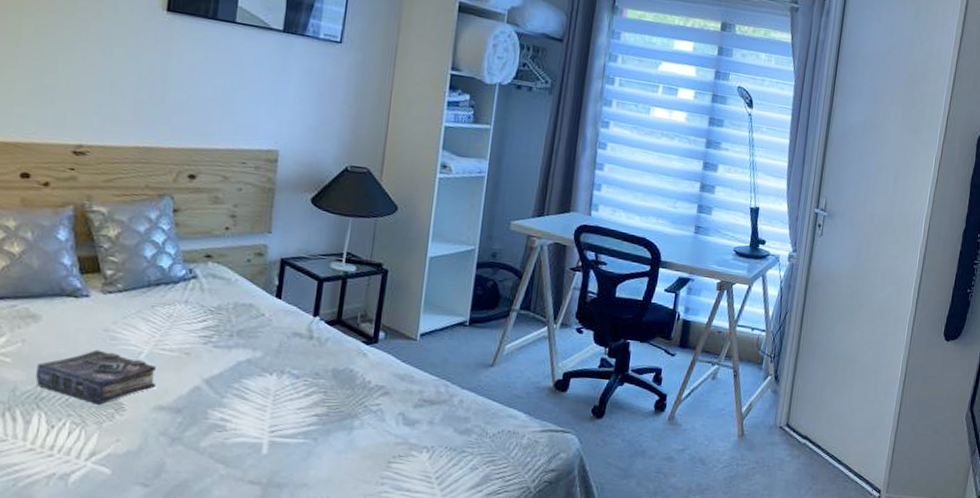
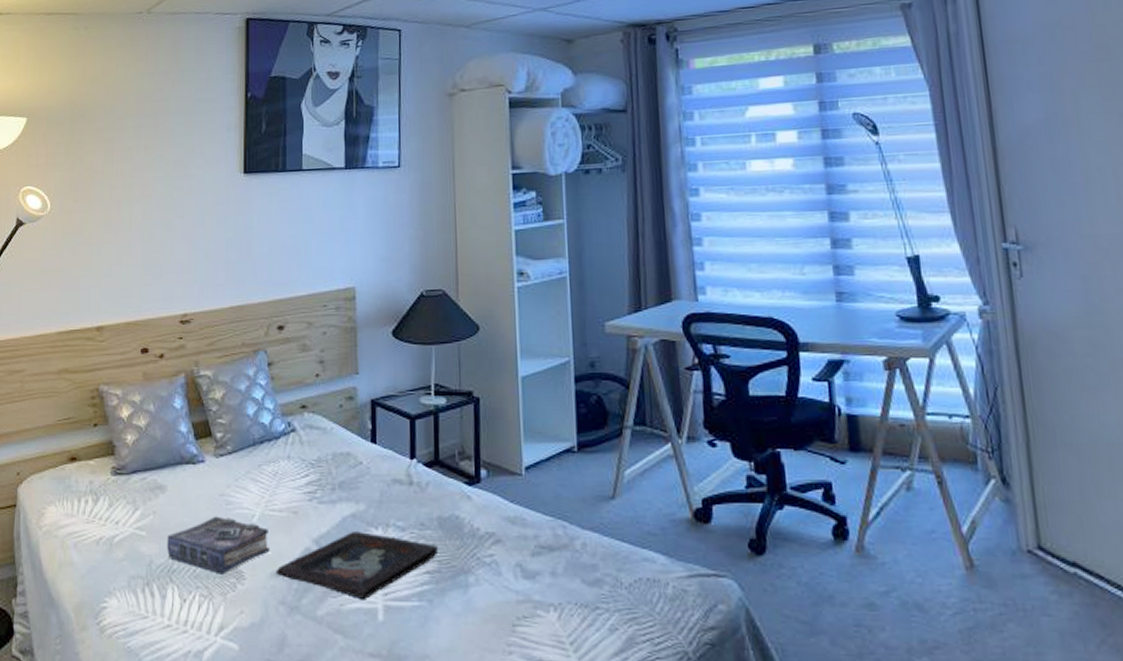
decorative tray: none [159,375,330,436] -> present [276,532,439,600]

